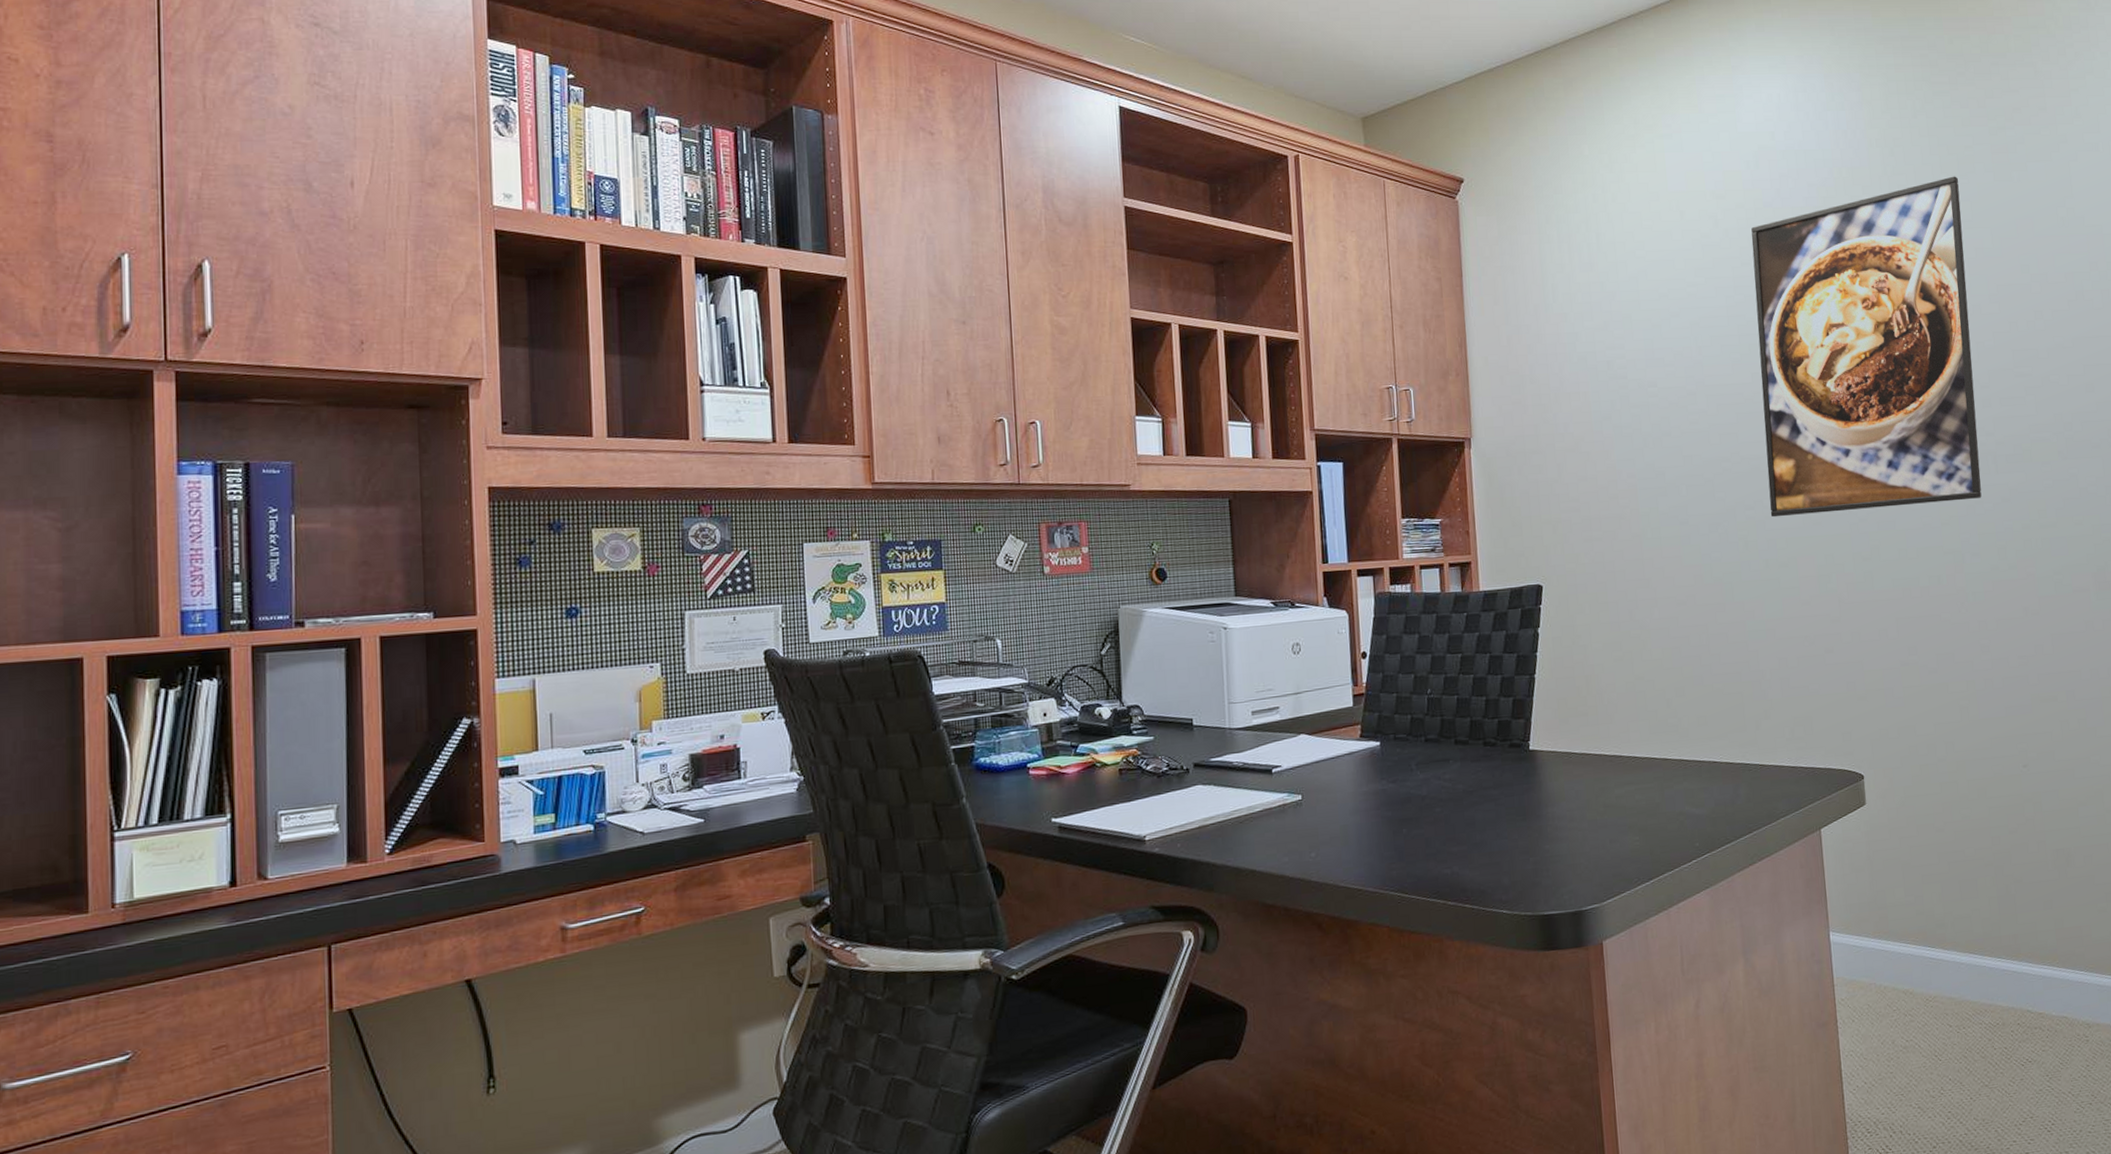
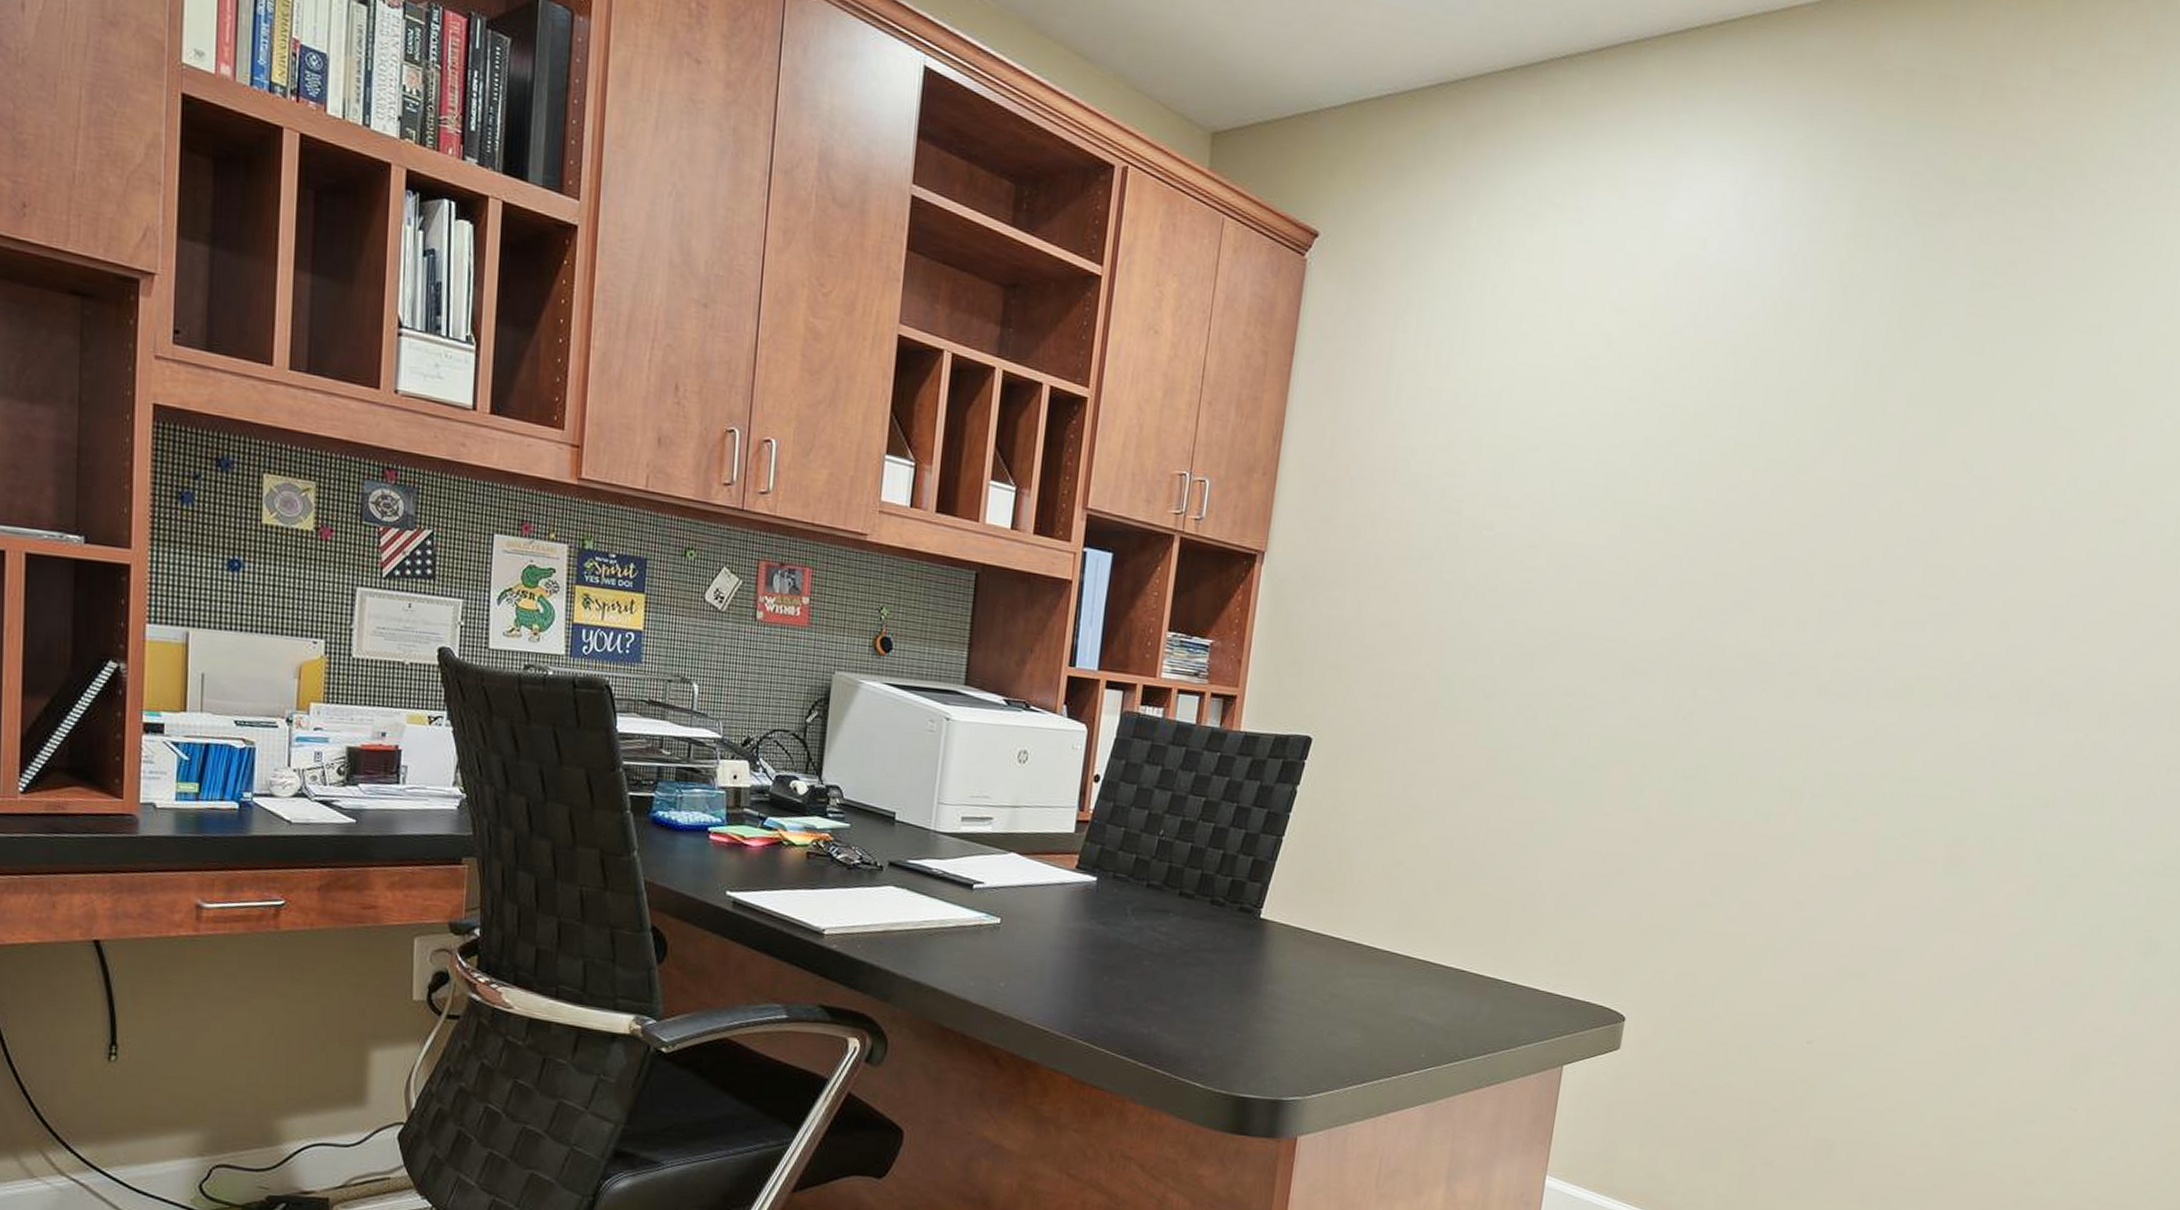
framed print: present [1751,176,1982,518] -> none [1591,335,1918,733]

